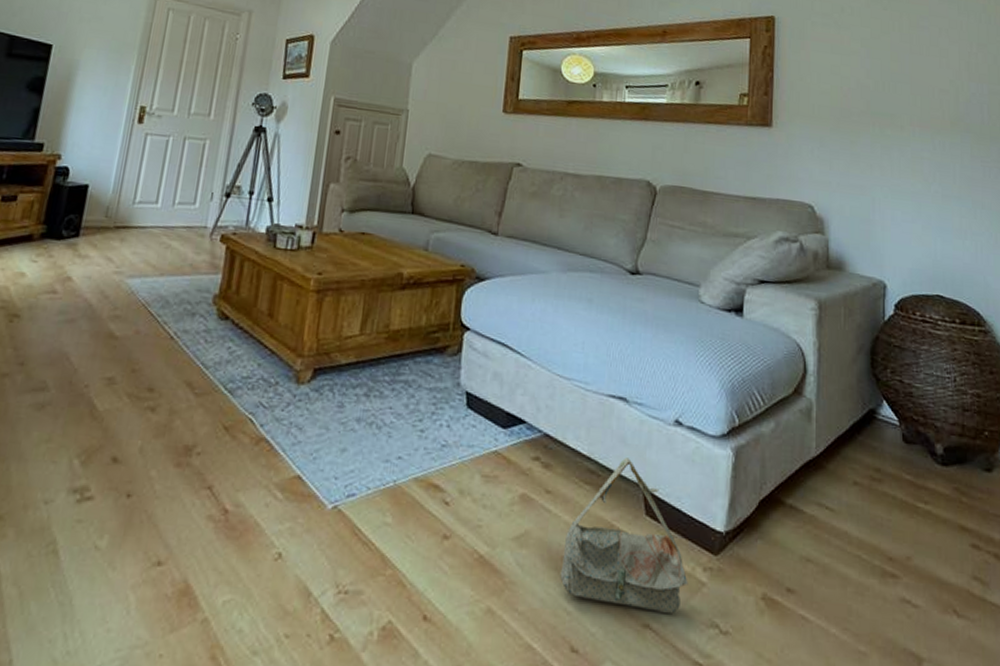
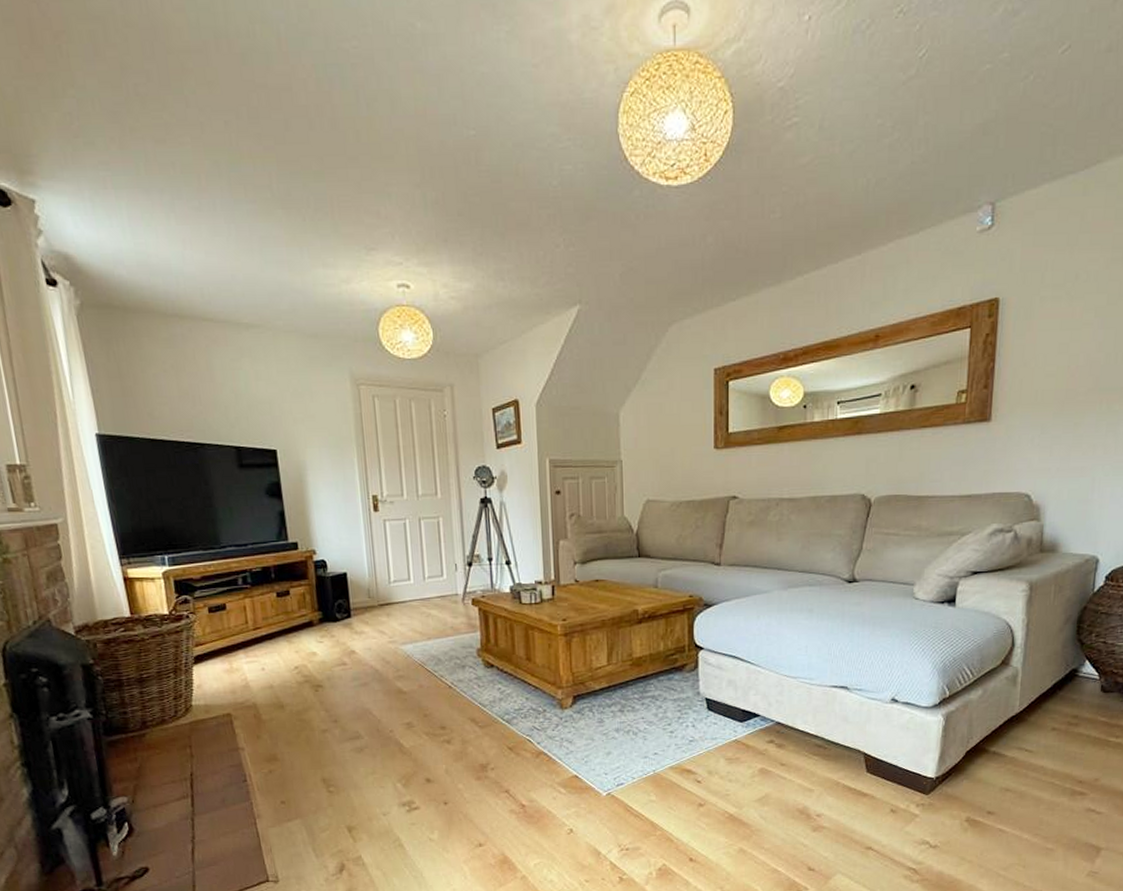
bag: present [560,458,688,615] -> none [797,732,904,839]

